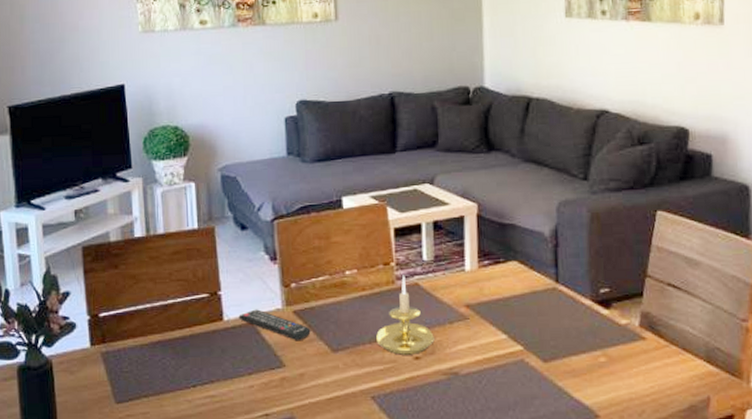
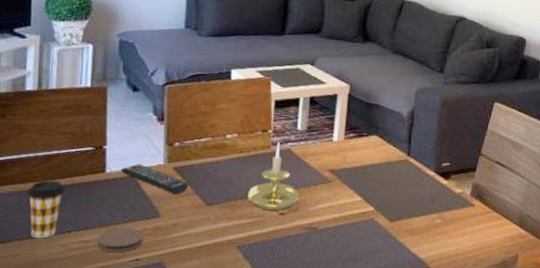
coffee cup: none [149,332,185,395] -> present [28,180,65,239]
coaster: none [224,380,270,408] -> present [97,227,144,253]

